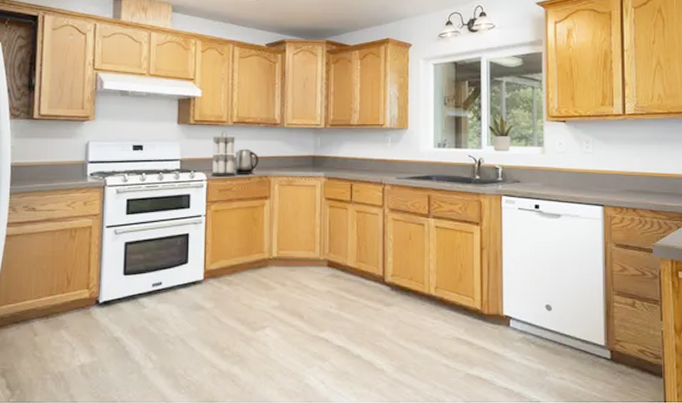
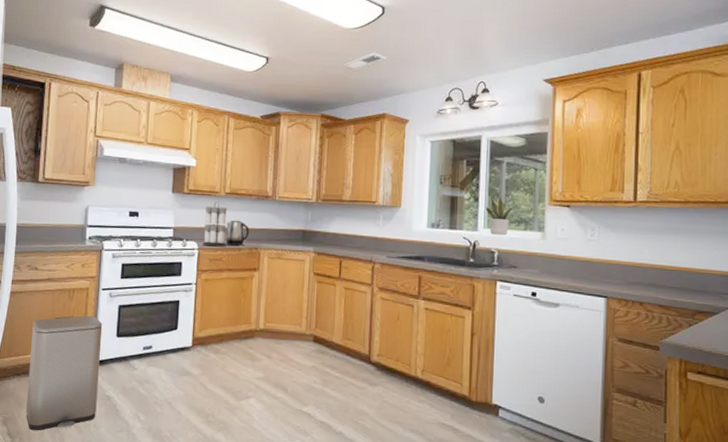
pedal bin: none [27,255,108,381] -> present [26,315,103,431]

